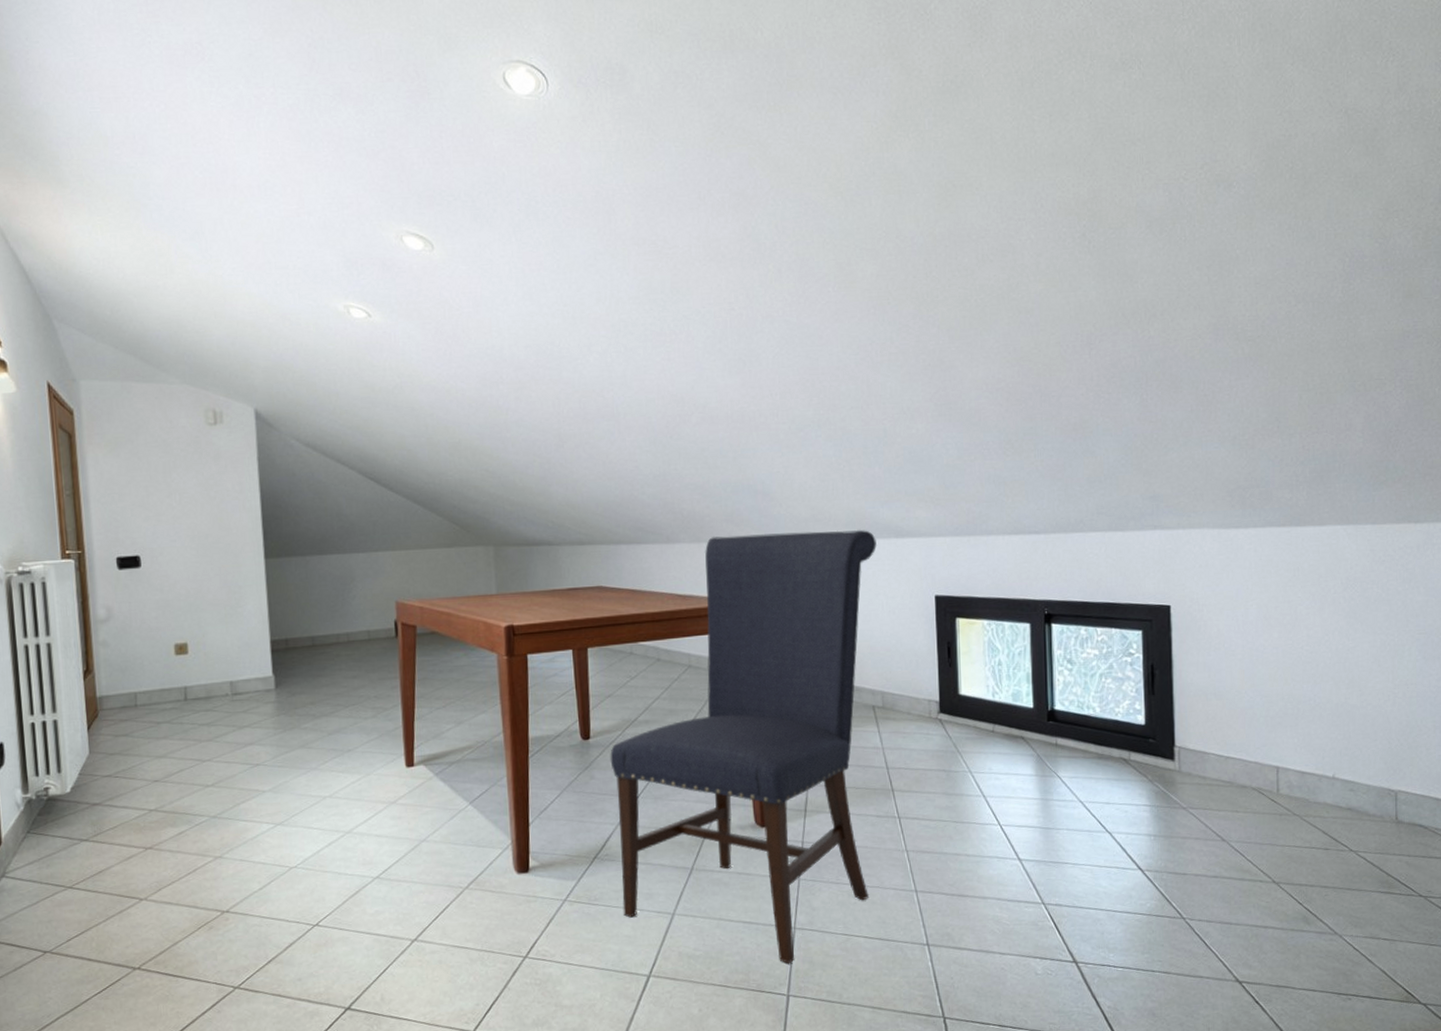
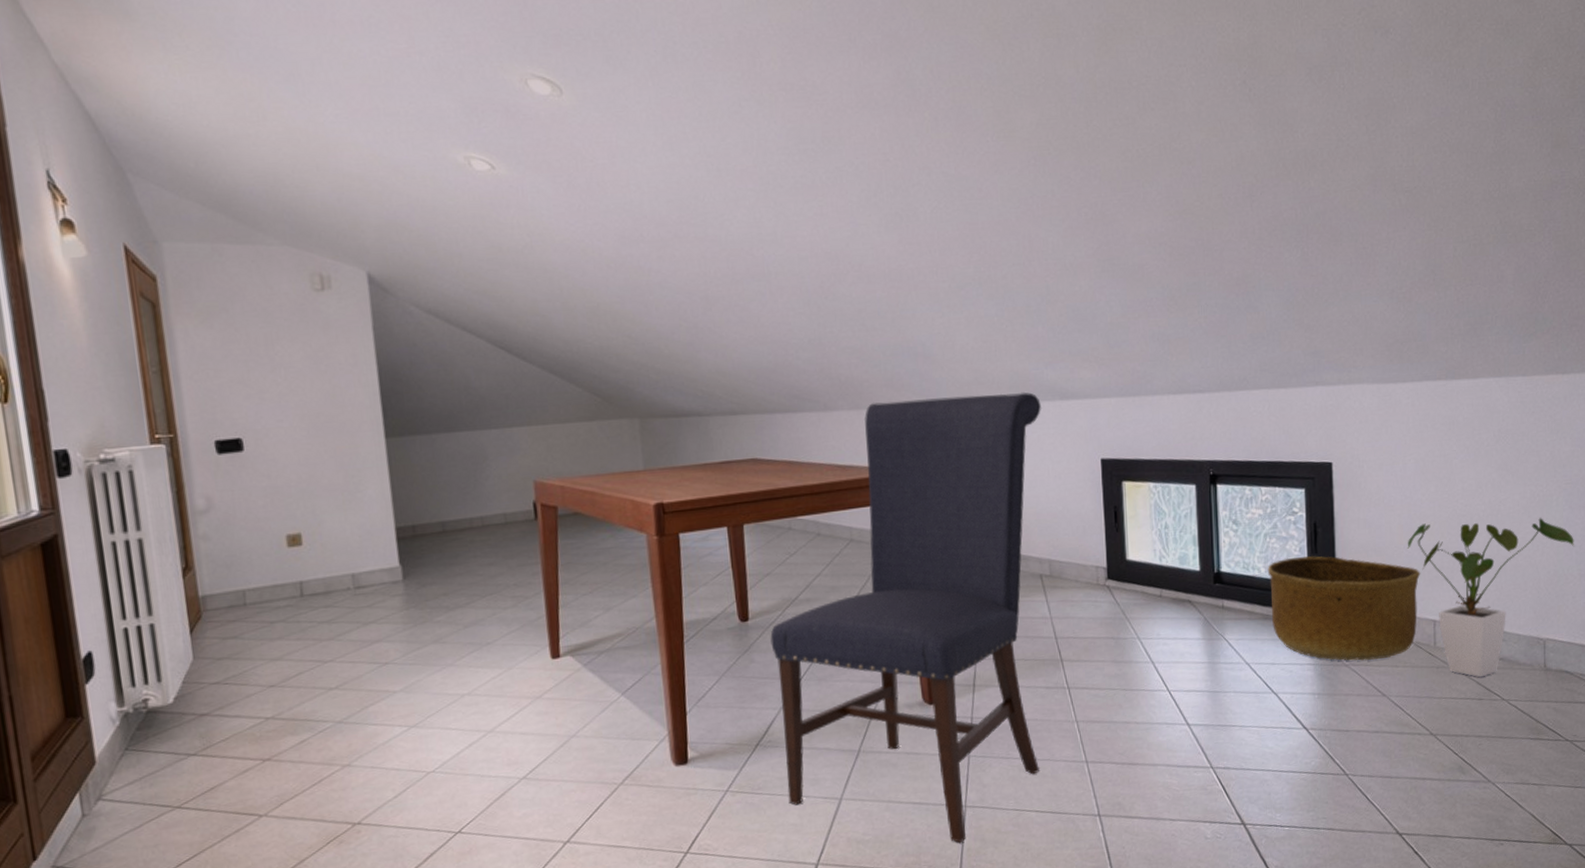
basket: none [1102,697,1263,805] -> present [1267,556,1421,661]
house plant: none [1248,667,1428,827] -> present [1407,518,1574,678]

